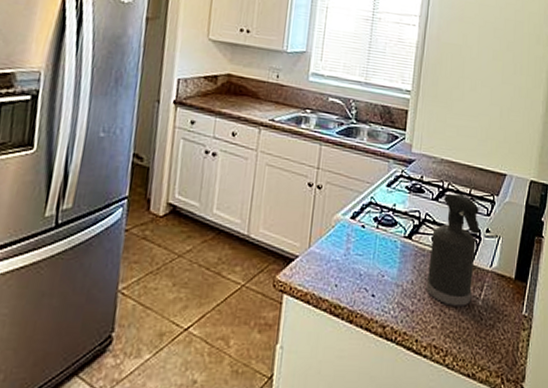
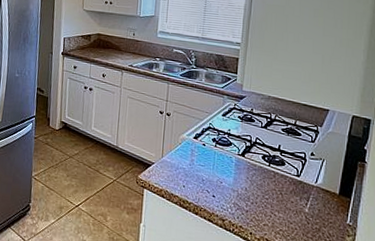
spray bottle: present [425,193,481,306] -> none [257,123,306,212]

